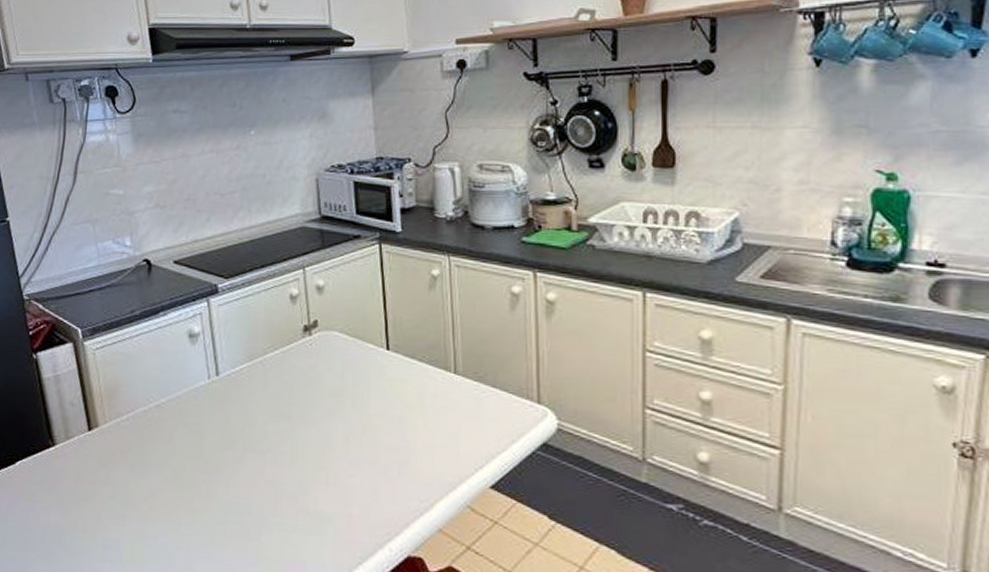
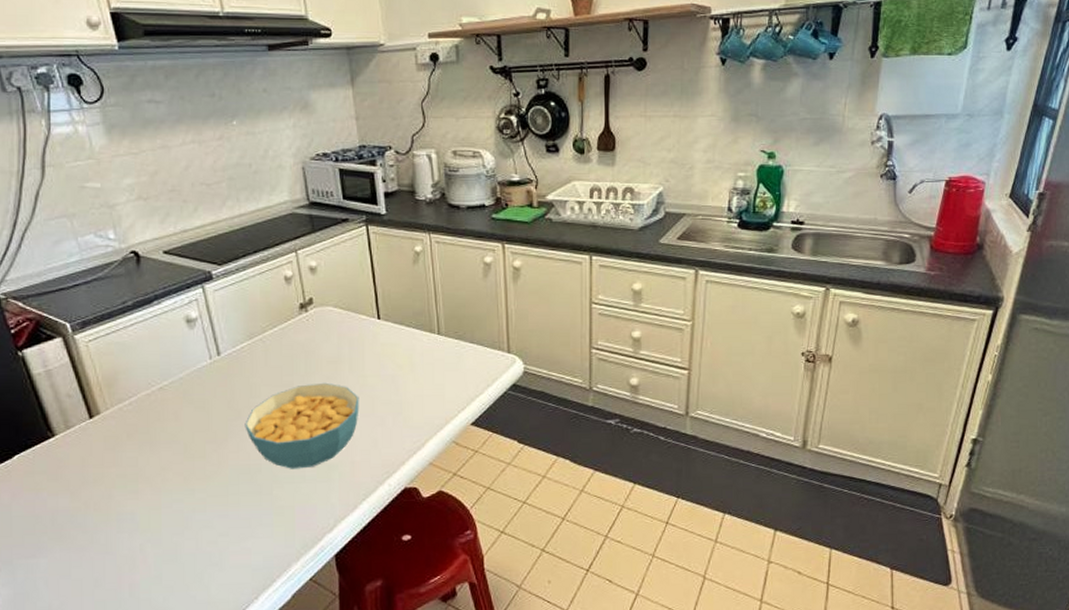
cereal bowl: none [237,417,362,516] -> present [245,382,359,469]

